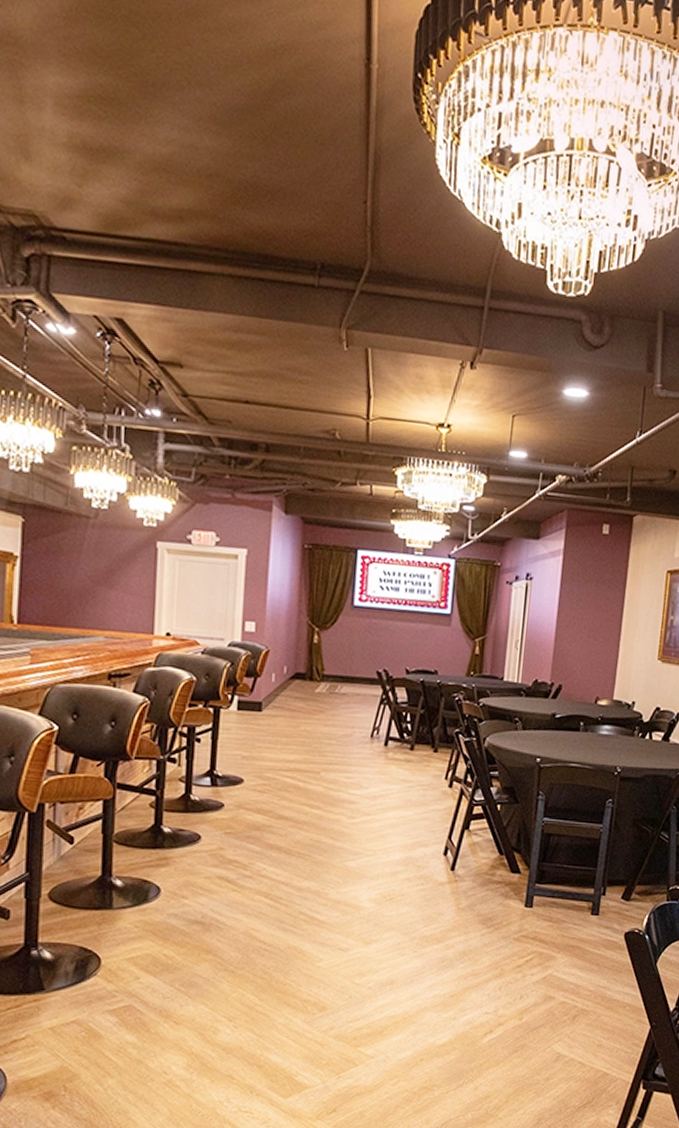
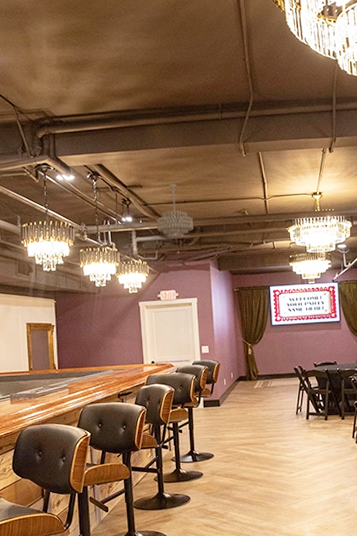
chandelier: none [198,370,256,457] -> present [157,184,193,239]

